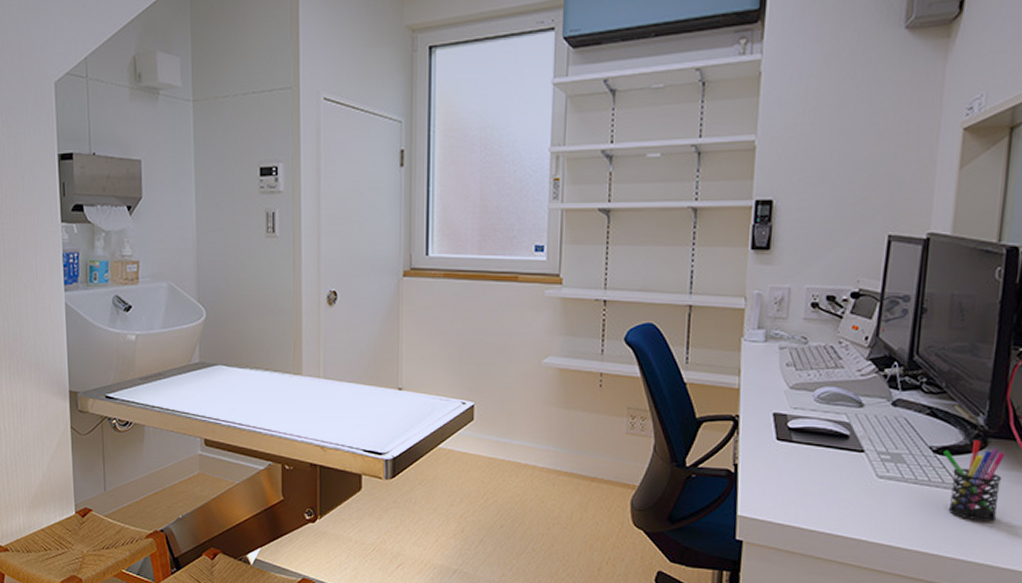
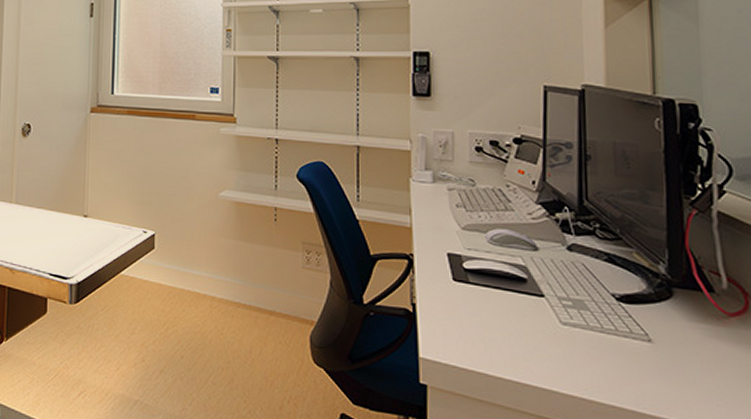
pen holder: present [943,439,1005,522] -> none [627,288,695,378]

